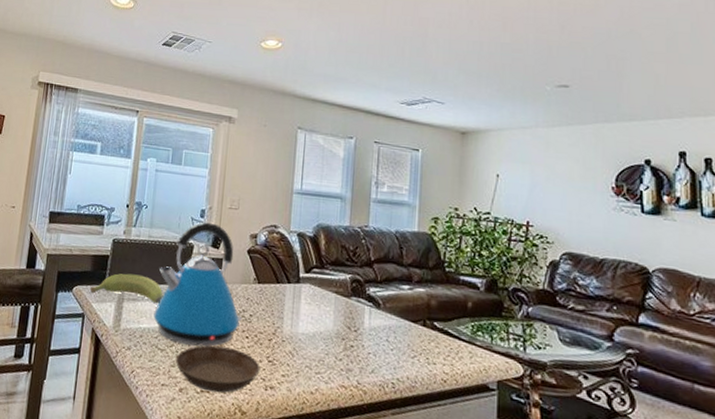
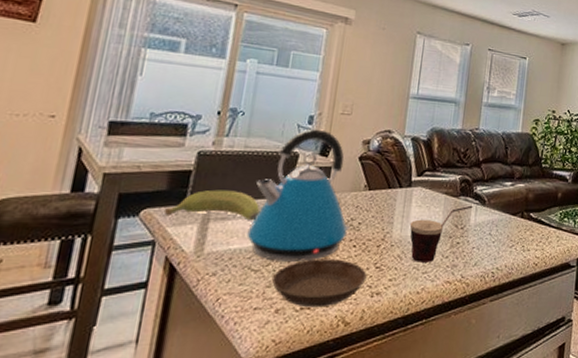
cup: none [300,307,367,363] -> present [409,205,473,262]

